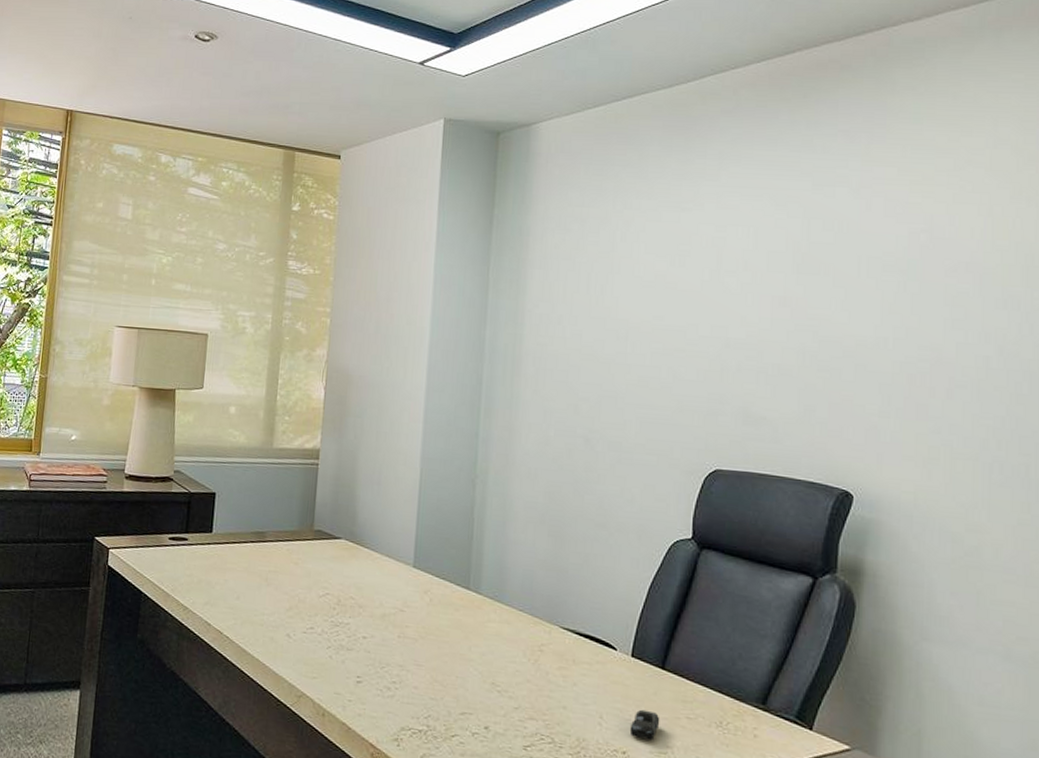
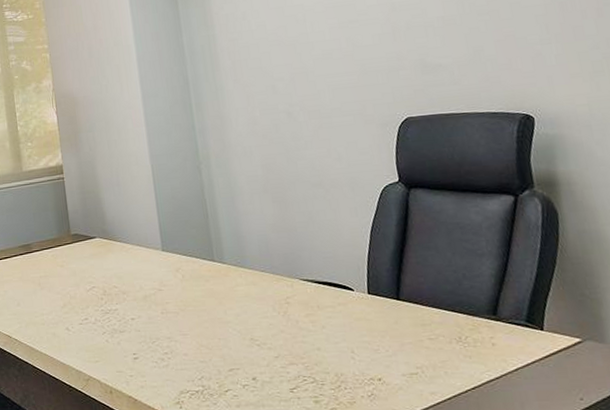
computer mouse: present [629,709,660,741] -> none [379,338,406,365]

